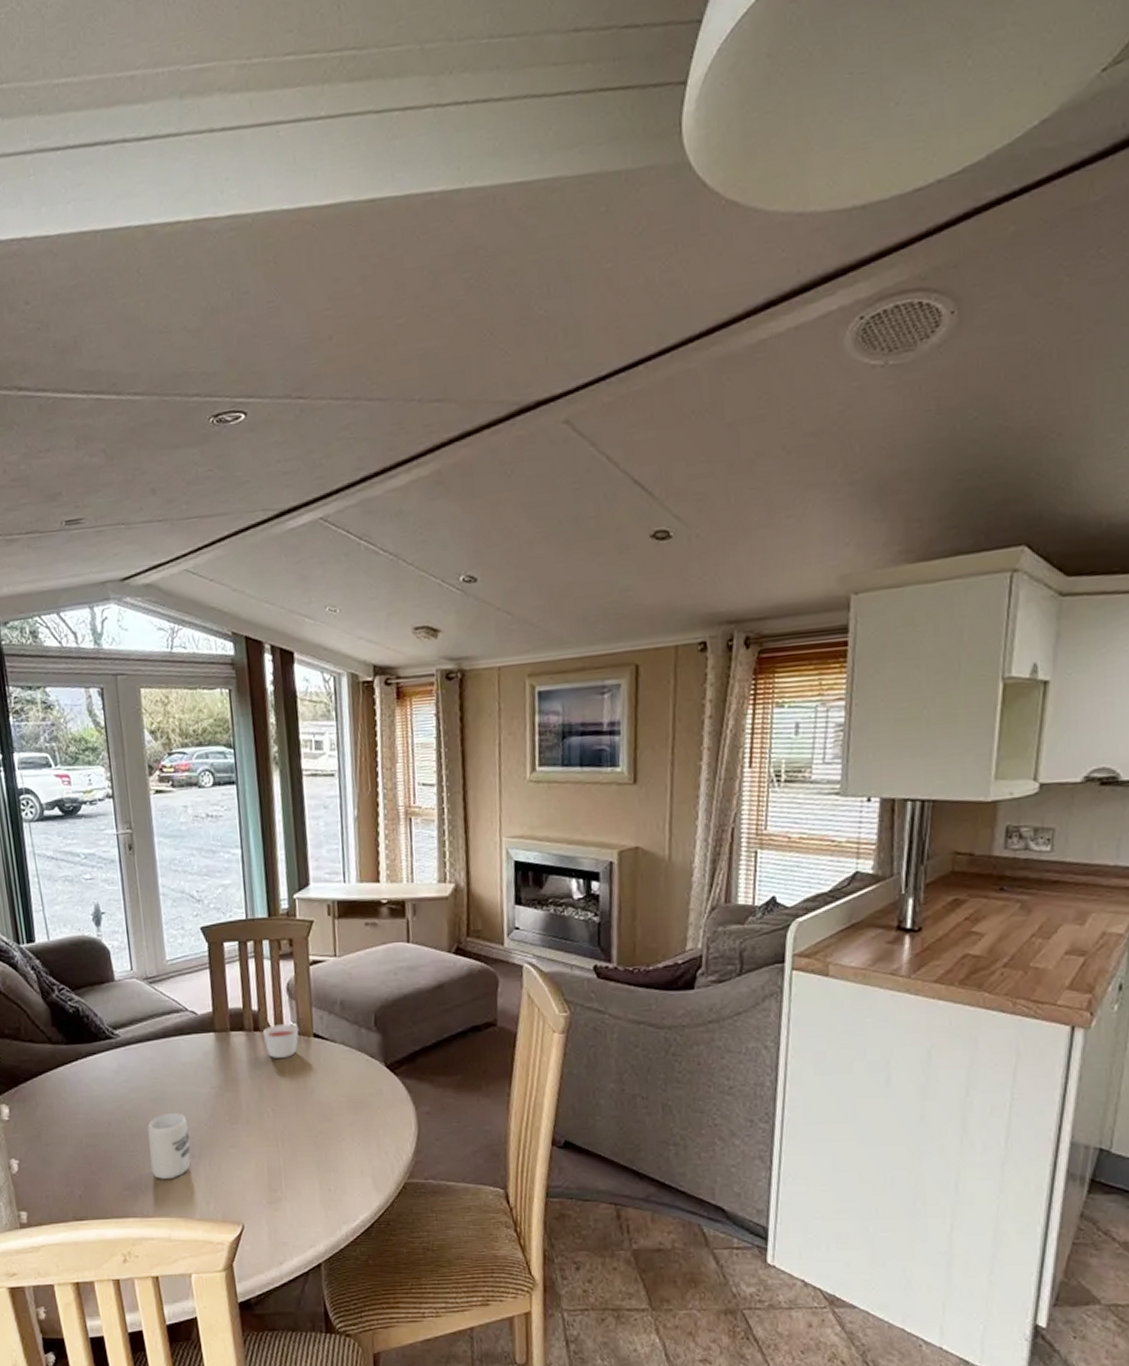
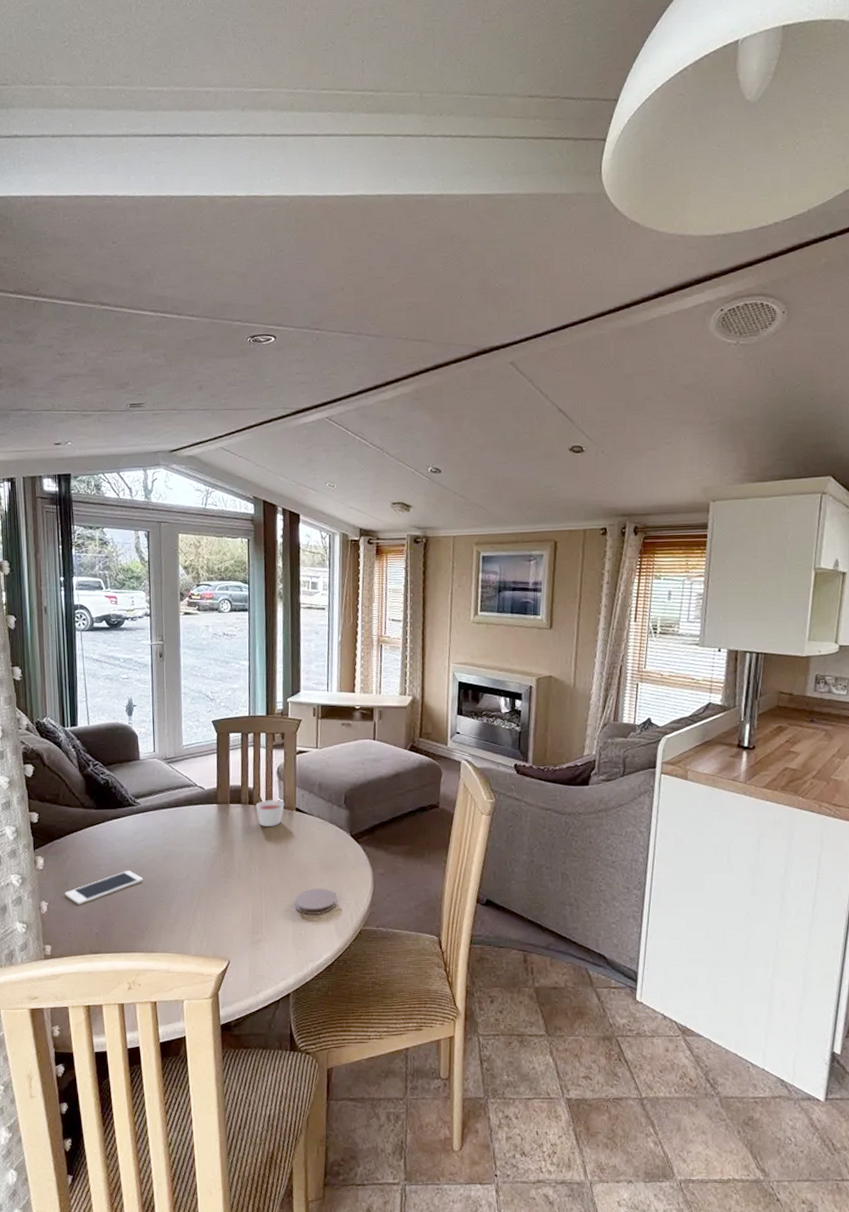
cell phone: none [38,1118,132,1162] -> present [65,870,144,905]
cup: present [147,1112,191,1179] -> none [157,867,191,921]
coaster: none [320,1133,373,1166] -> present [295,888,337,915]

